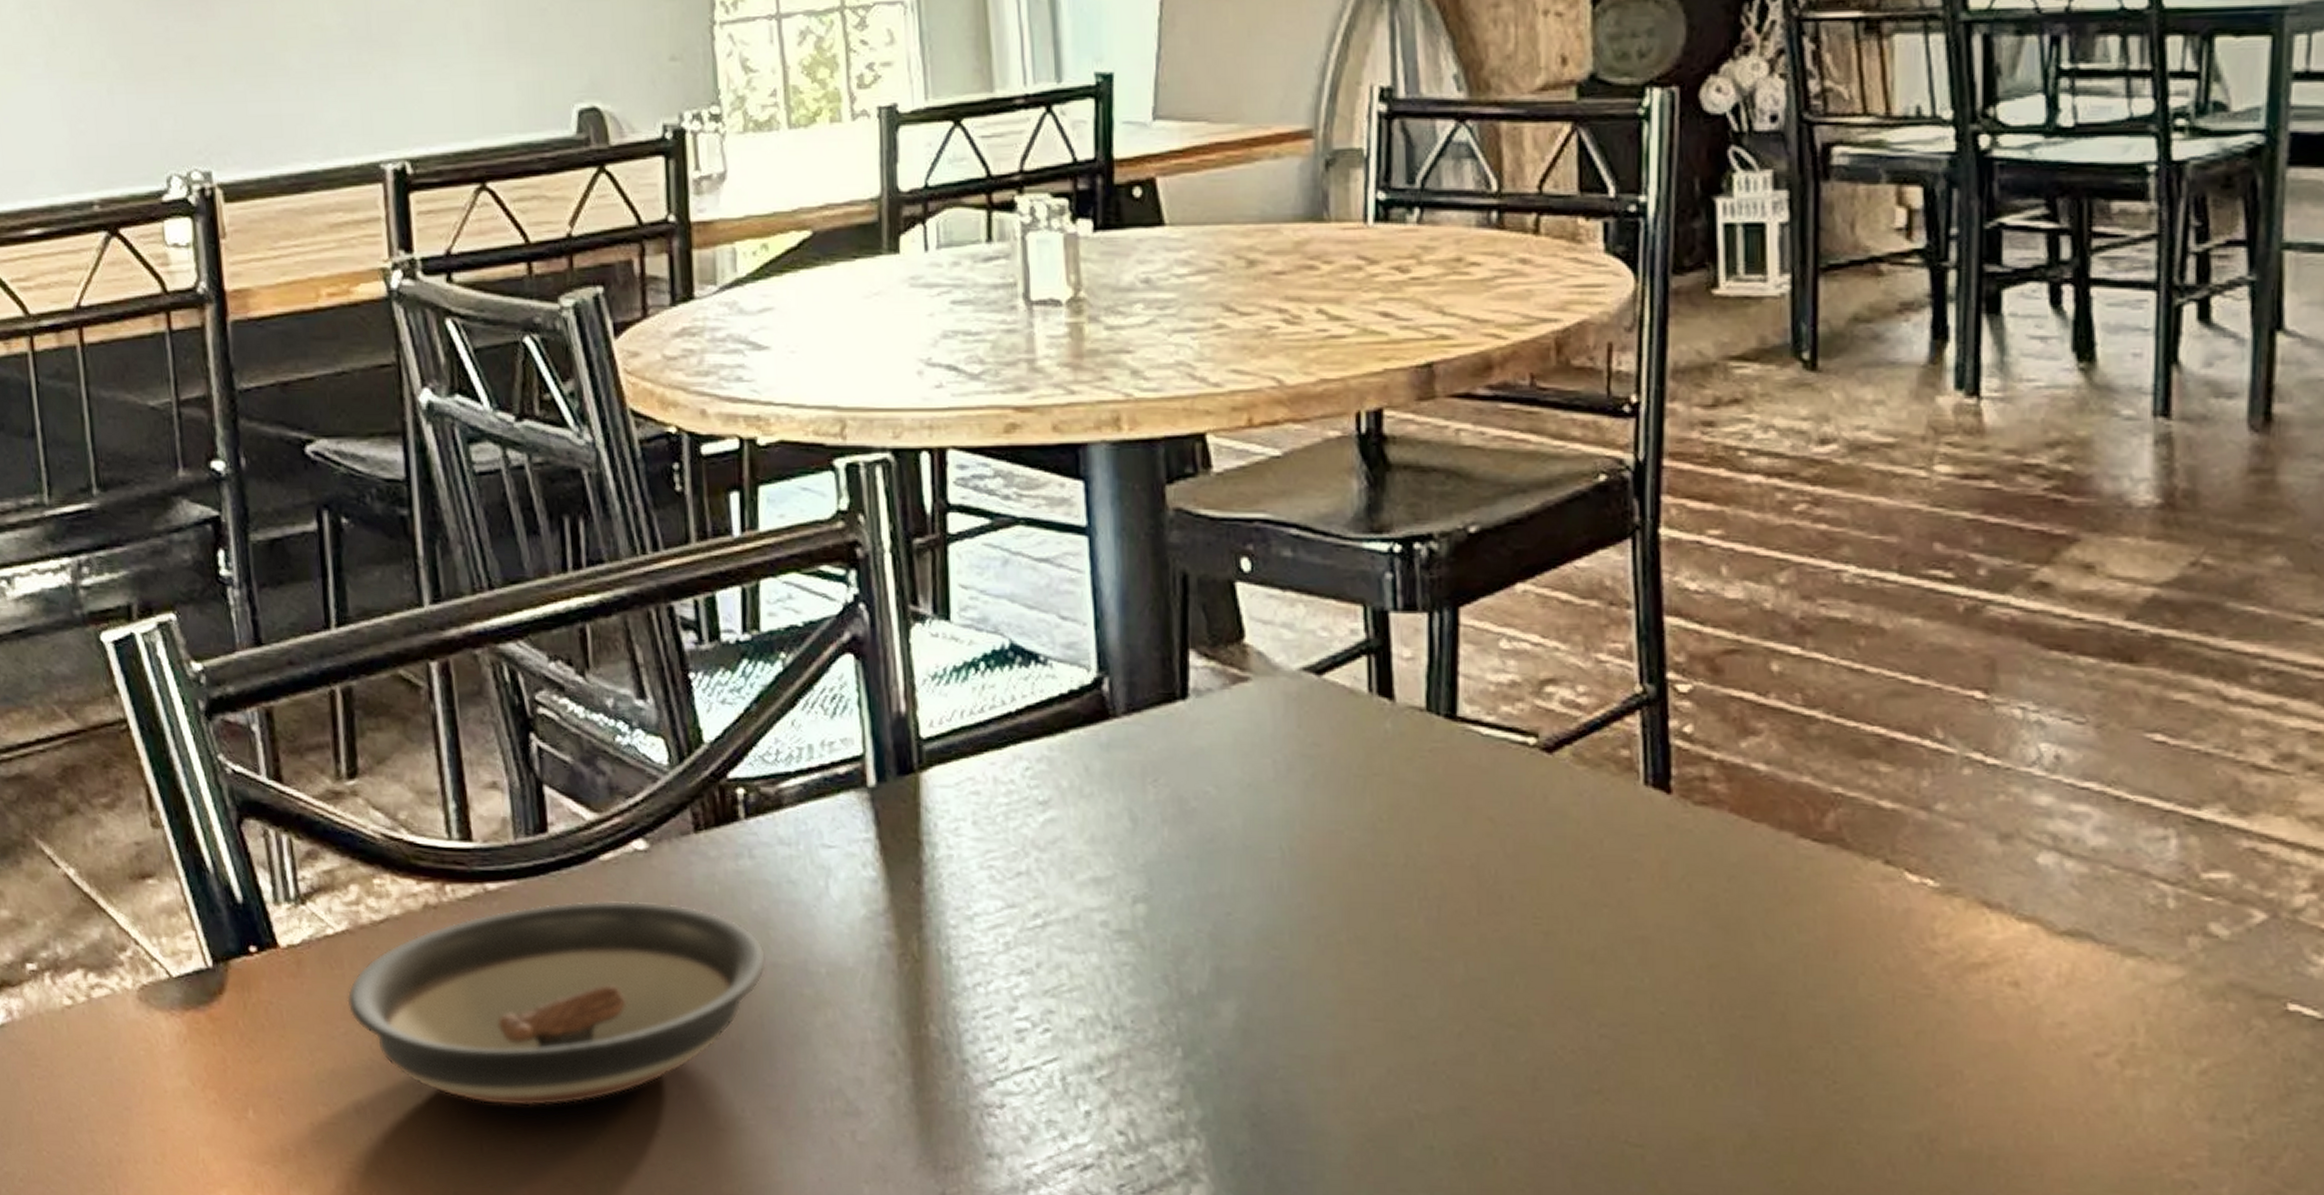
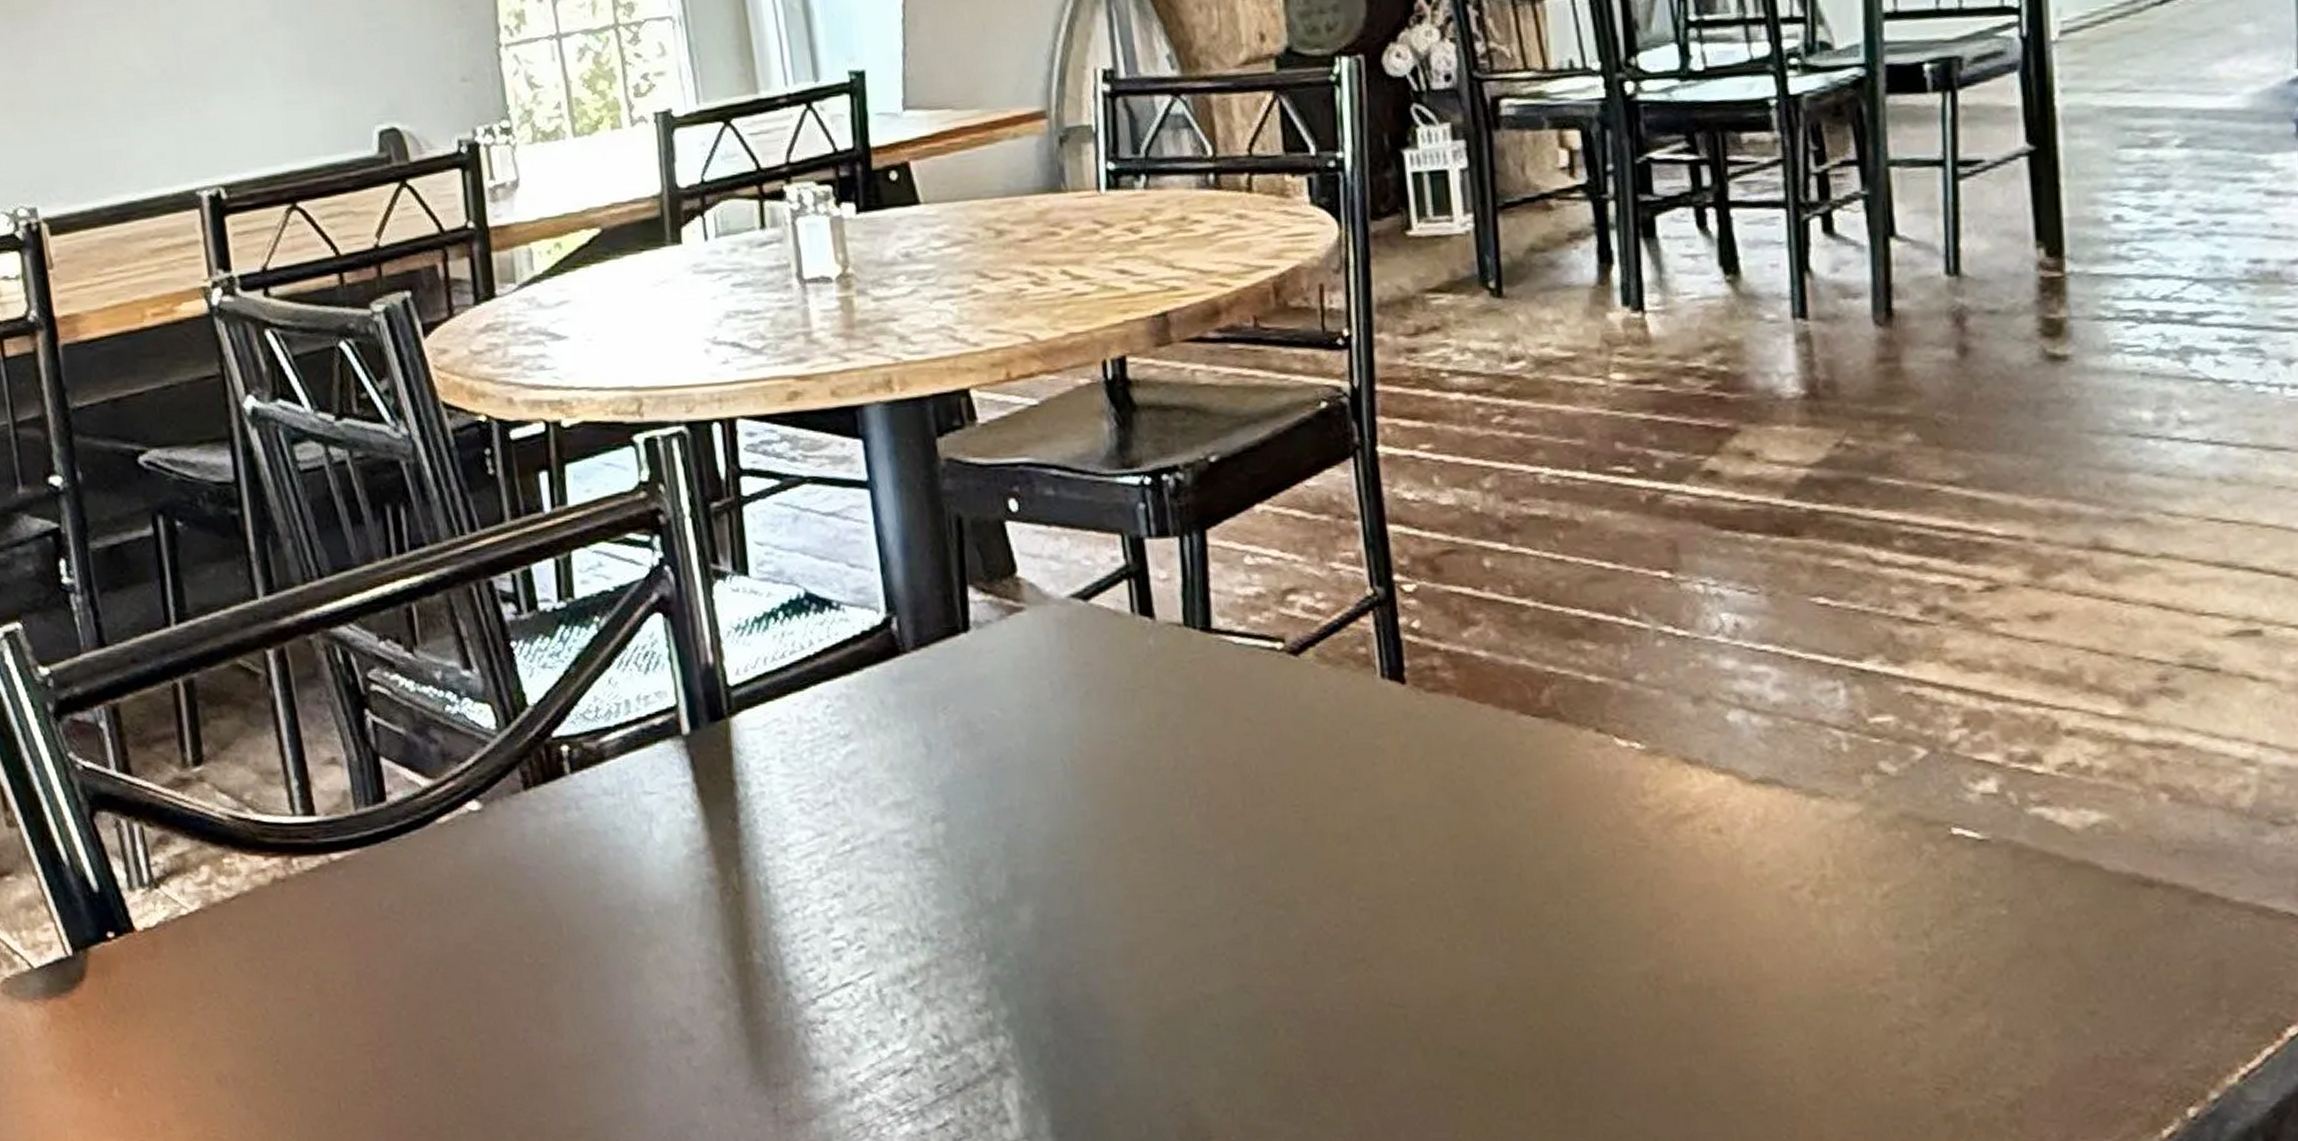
saucer: present [347,899,767,1107] -> none [203,857,599,1064]

